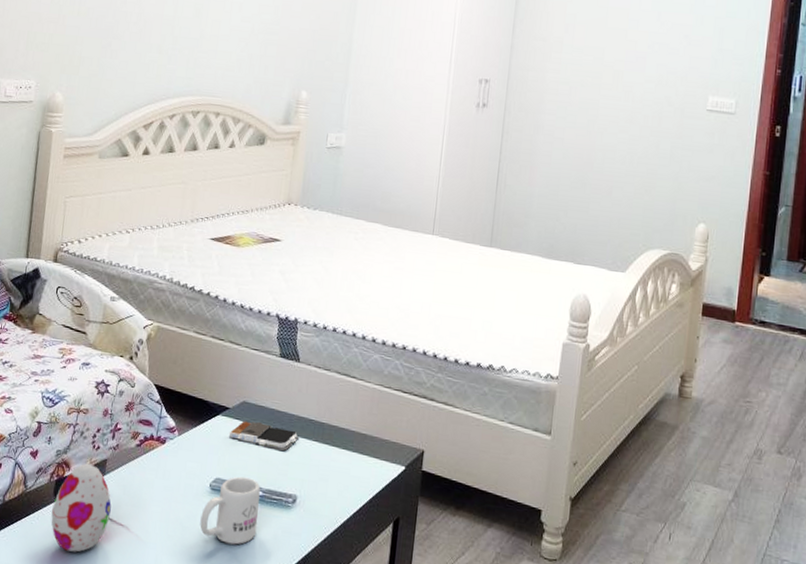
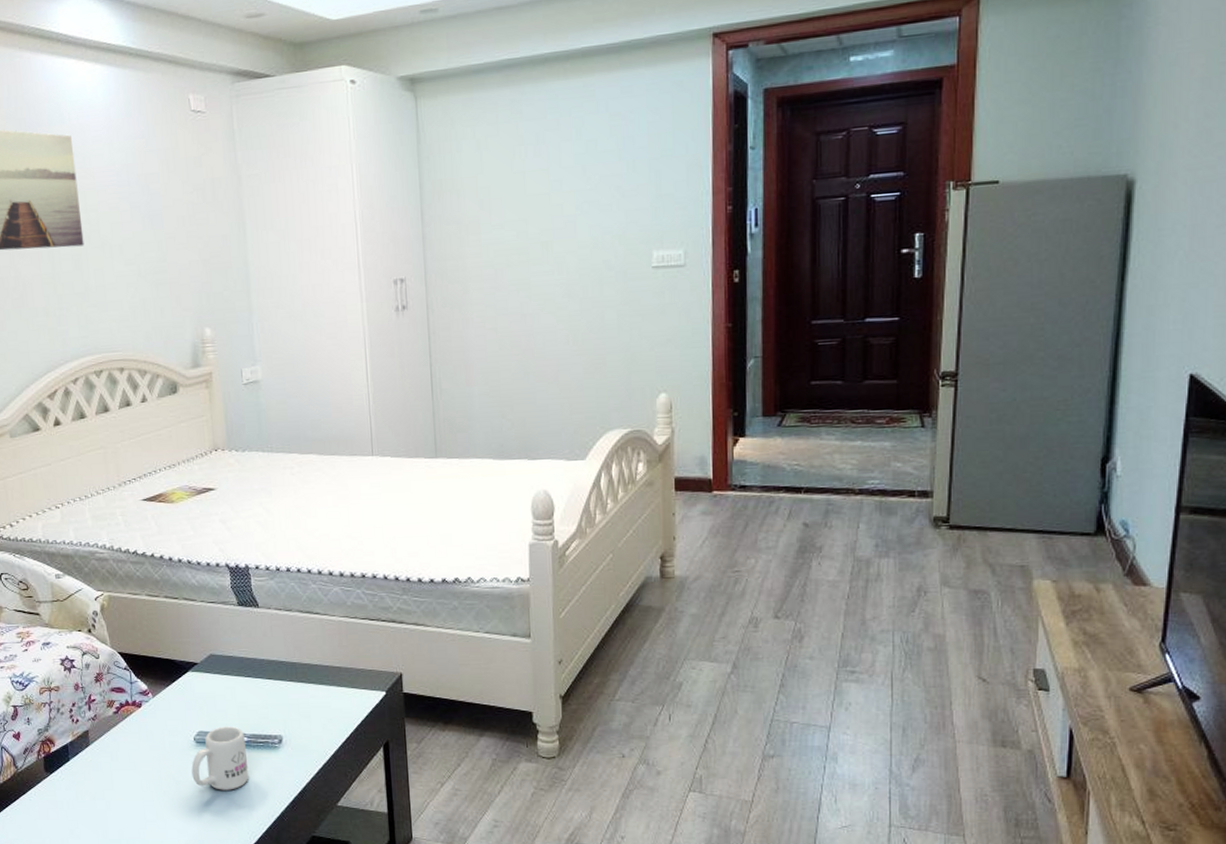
decorative egg: present [51,463,112,552] -> none [46,737,104,820]
architectural model: present [229,421,300,452] -> none [203,671,274,697]

